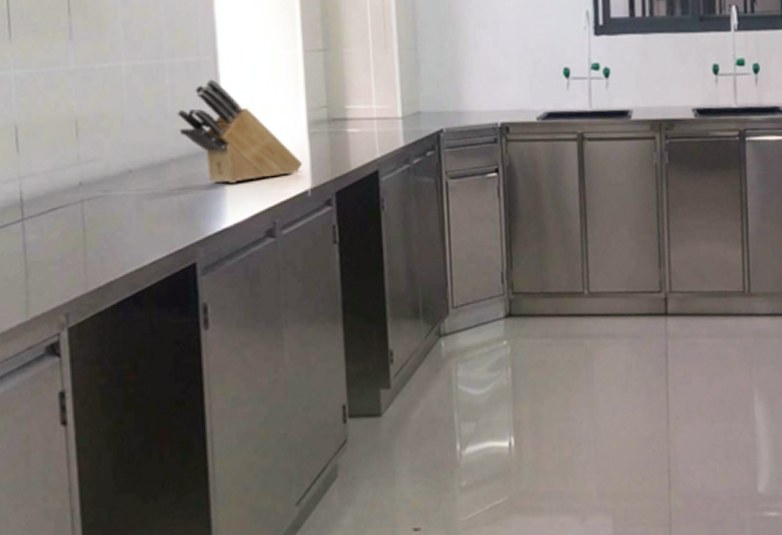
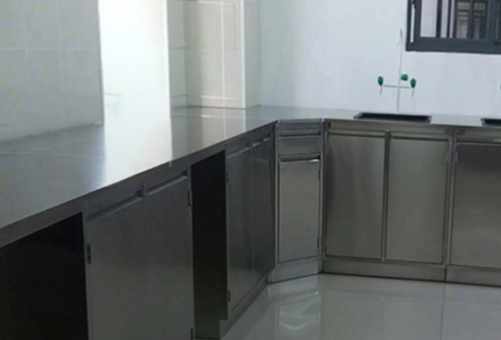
knife block: present [177,79,304,183] -> none [68,66,166,151]

